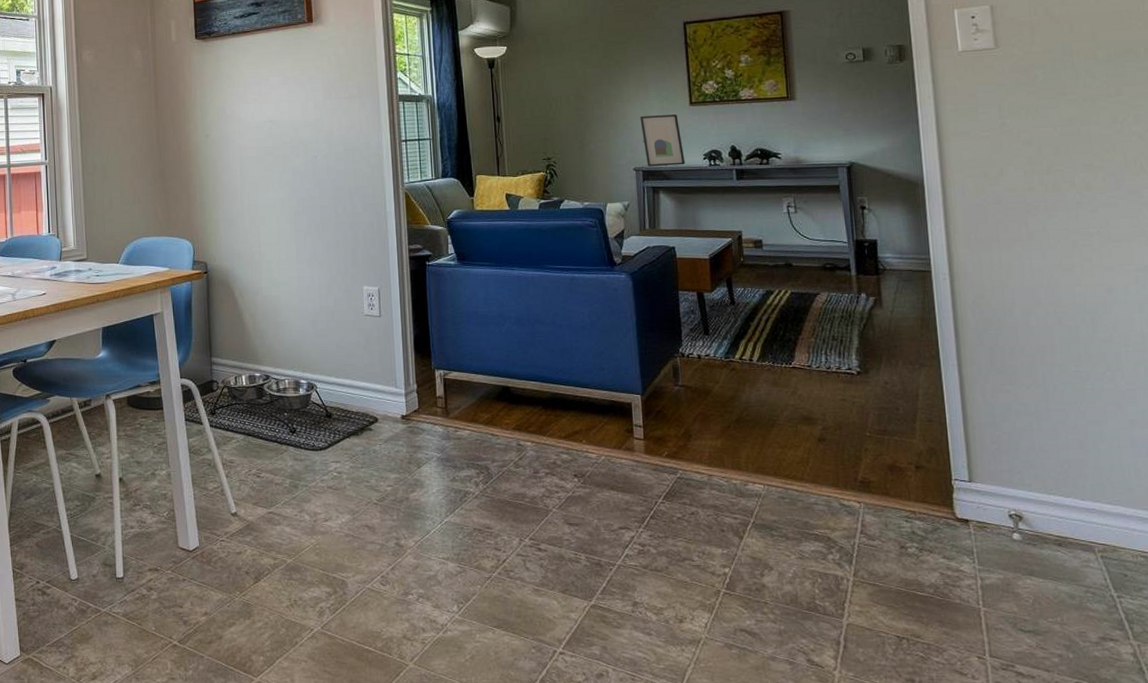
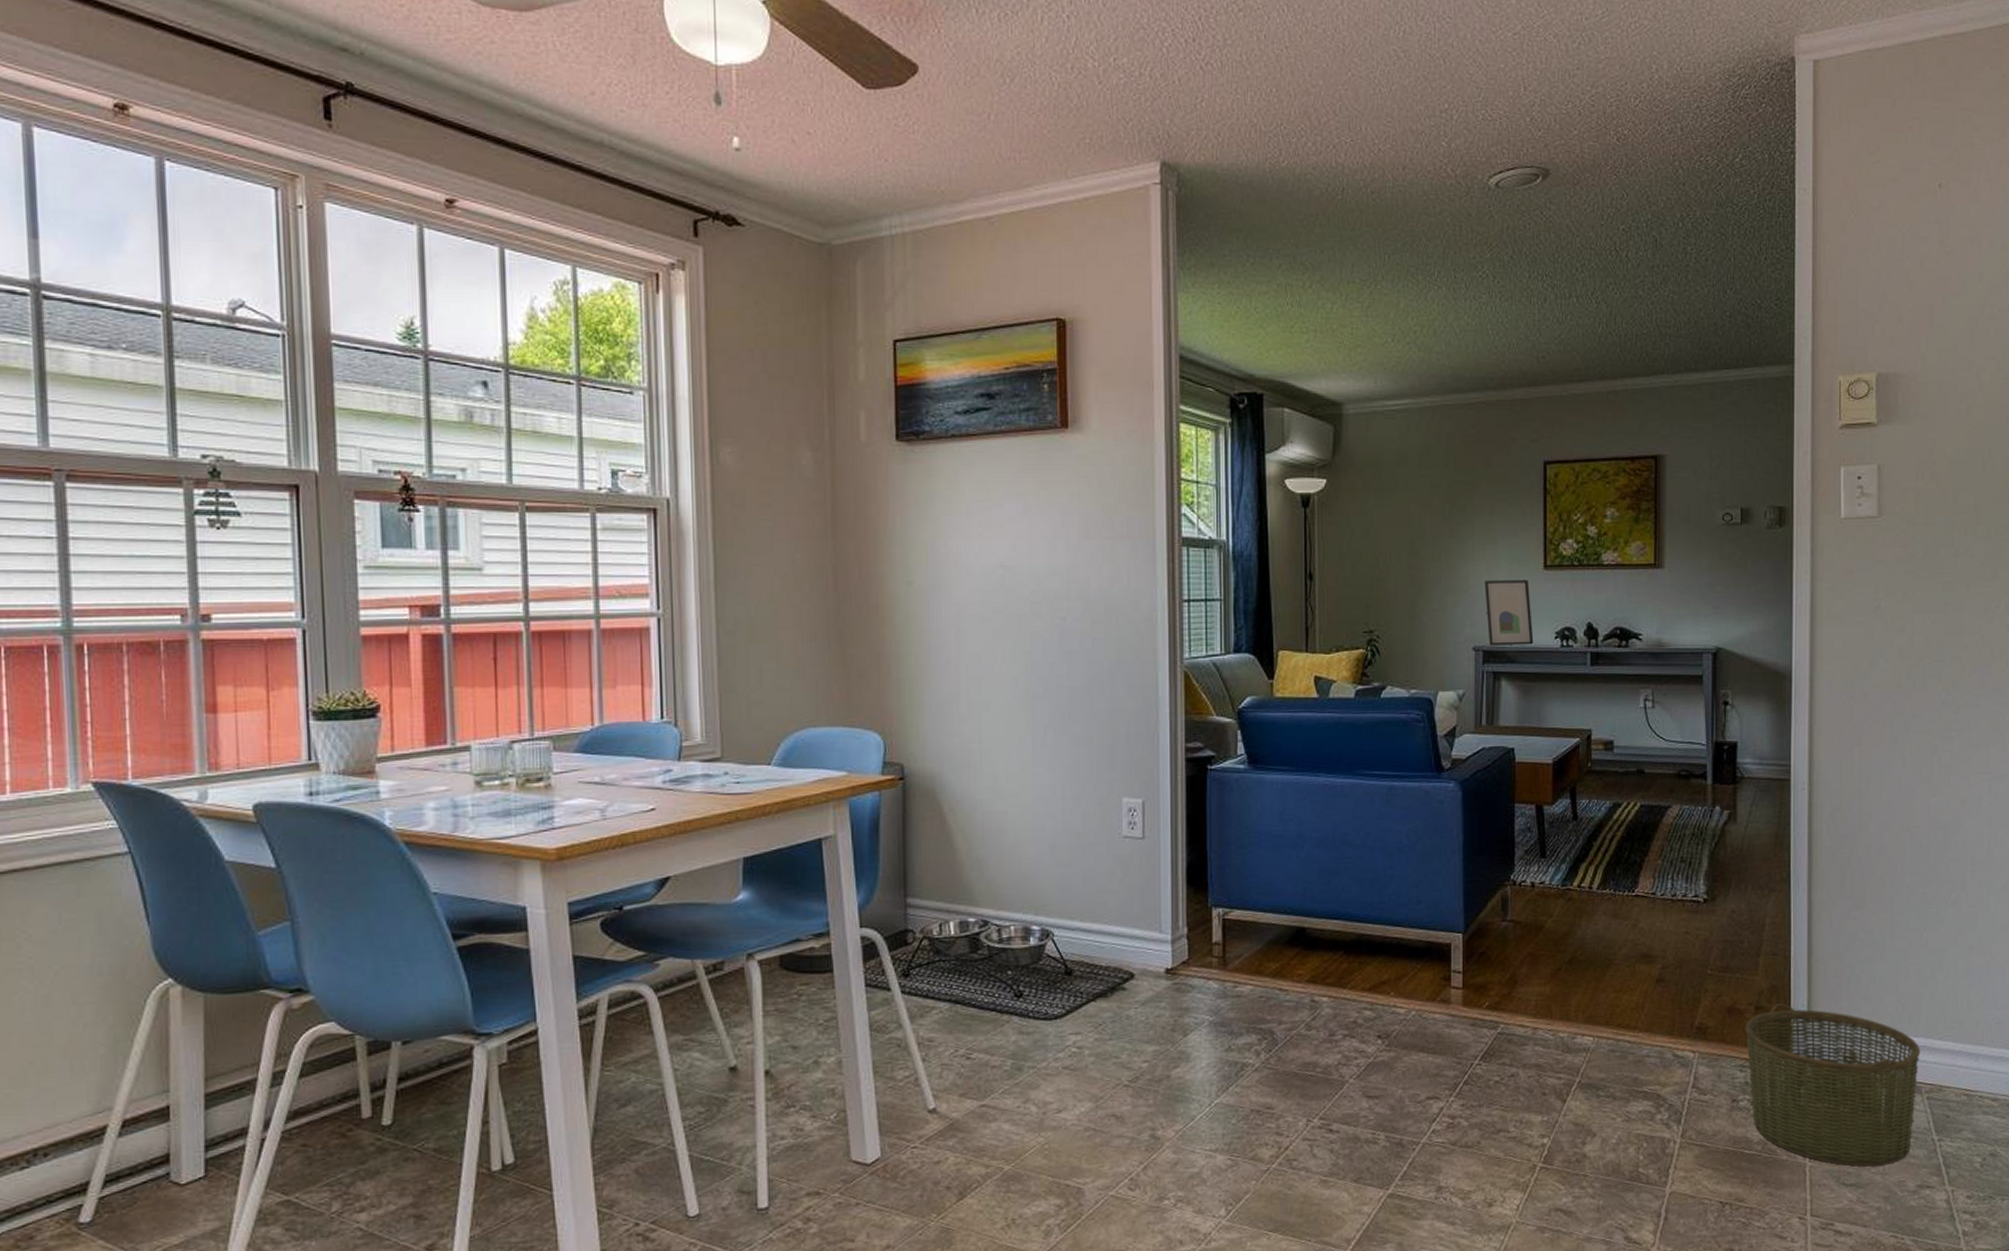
basket: none [907,464,1090,616] -> present [1745,1003,1920,1167]

